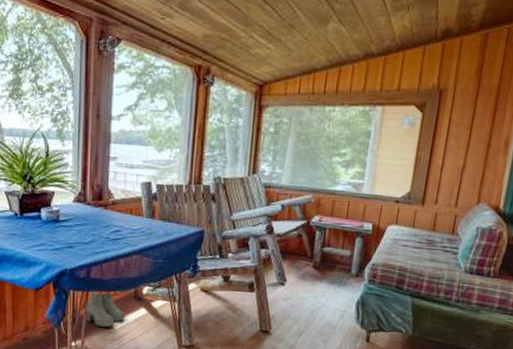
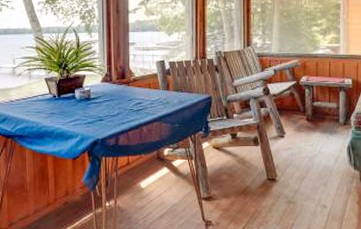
boots: present [85,291,126,328] -> none [116,155,151,188]

